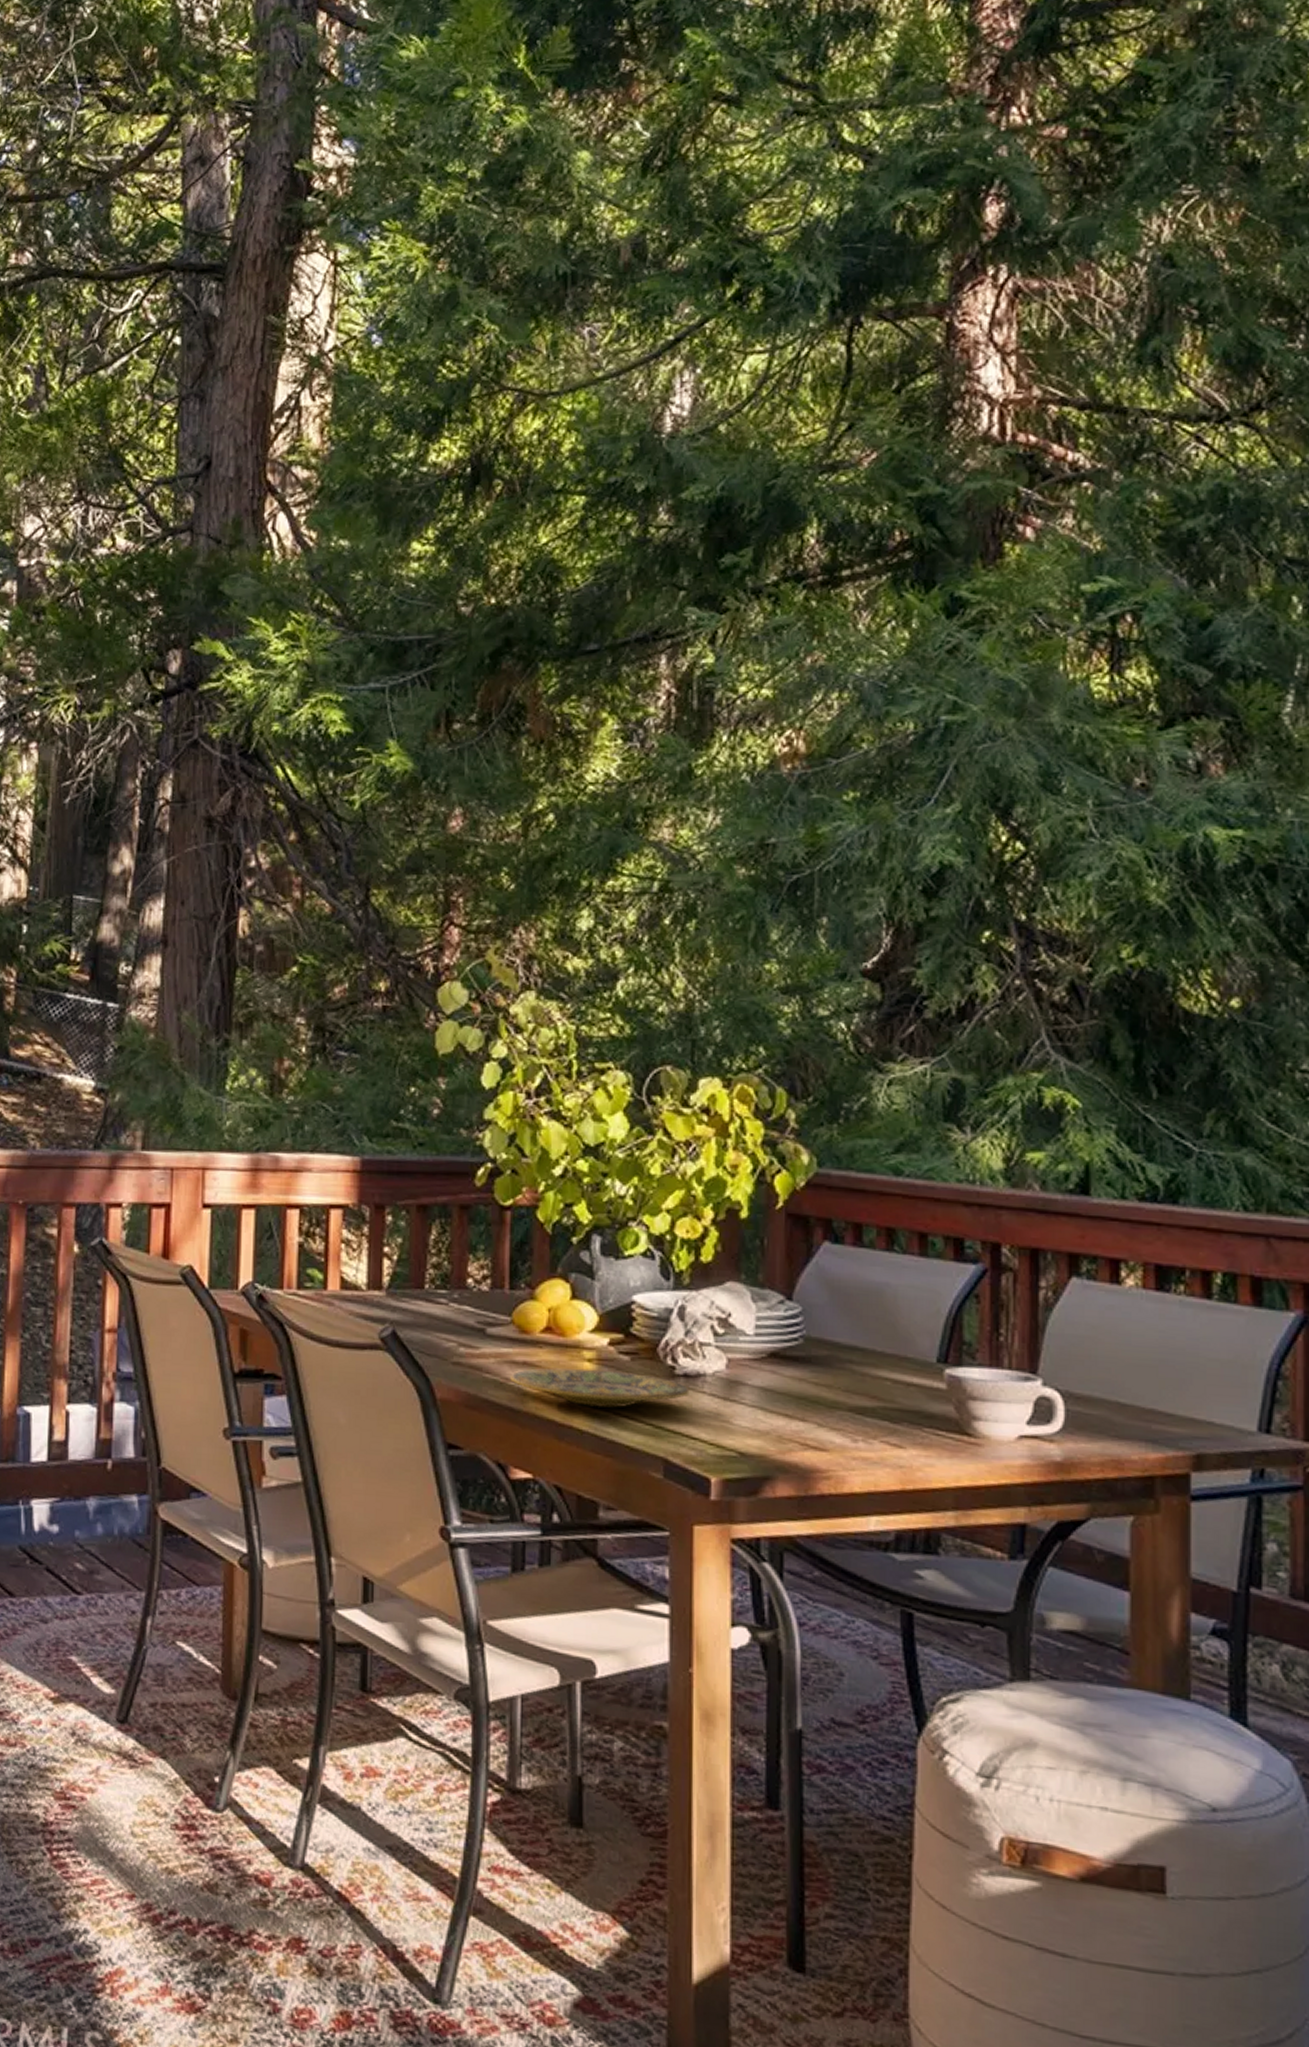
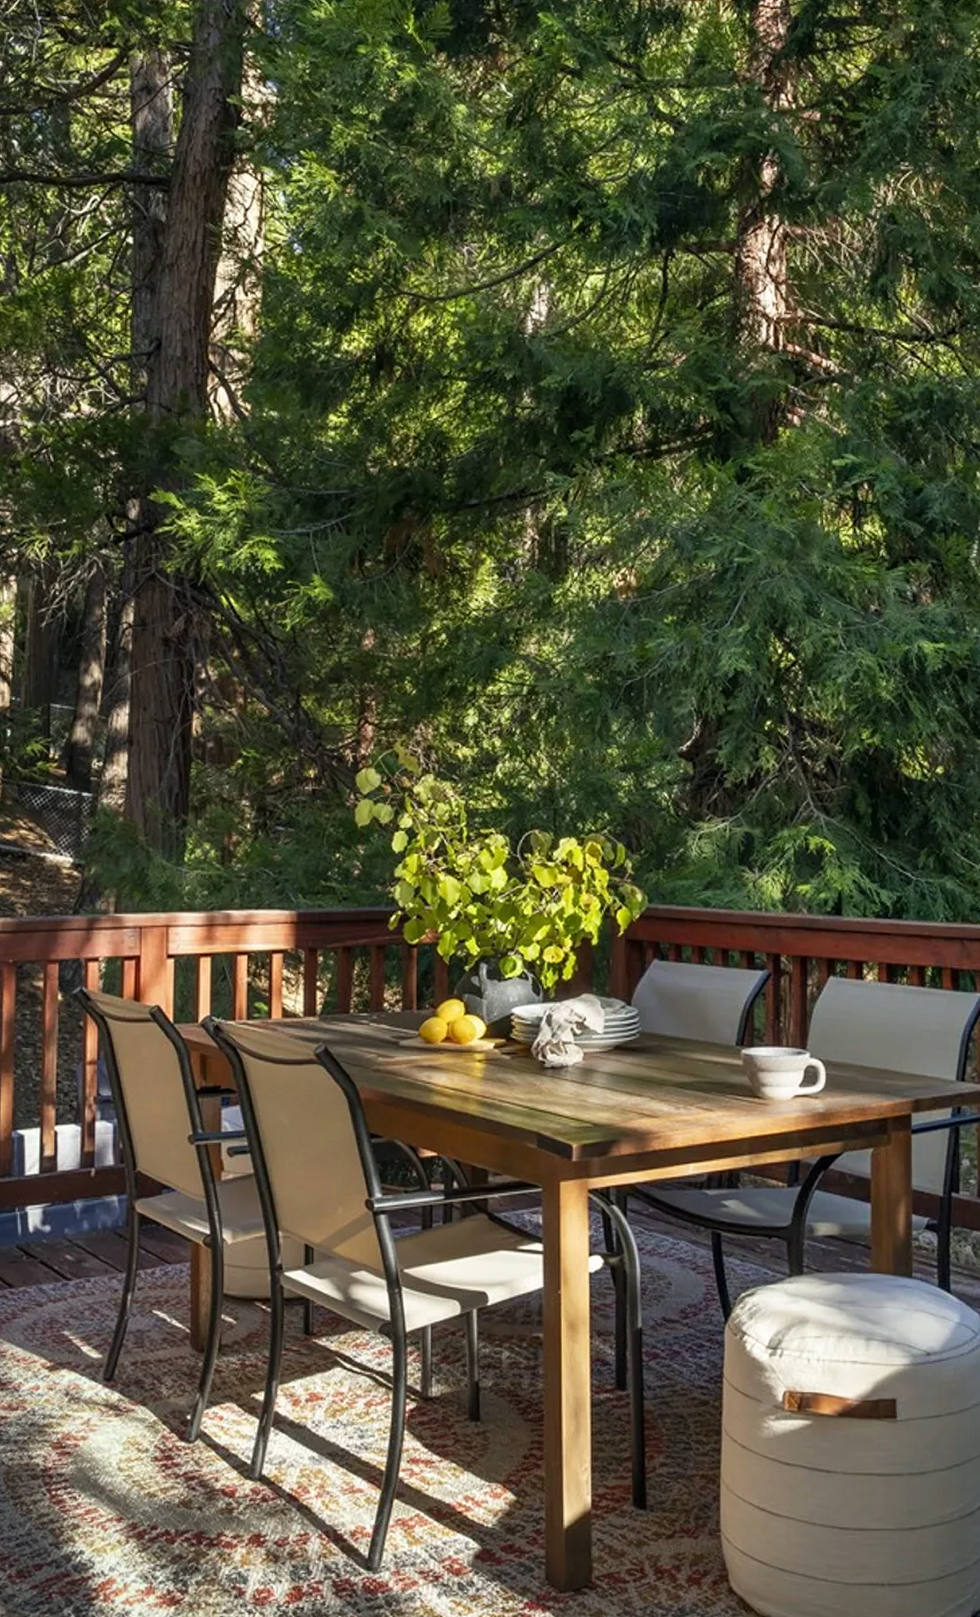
plate: present [510,1368,690,1408] -> none [419,1068,556,1098]

